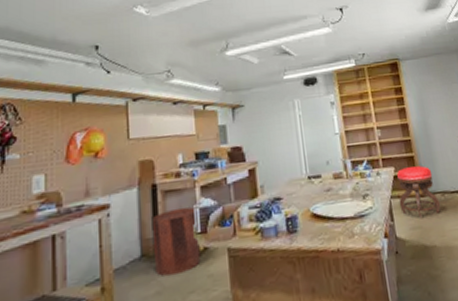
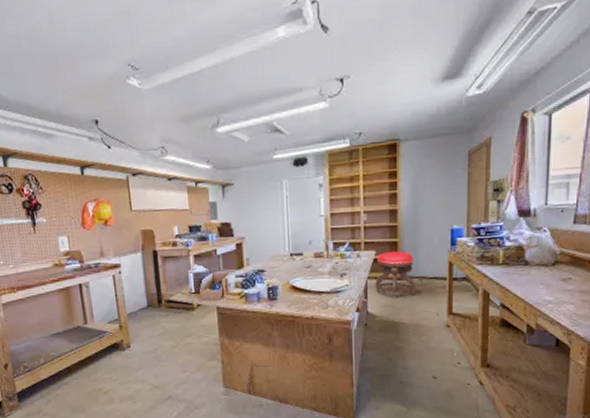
trash can: present [153,207,201,277] -> none [155,272,195,323]

